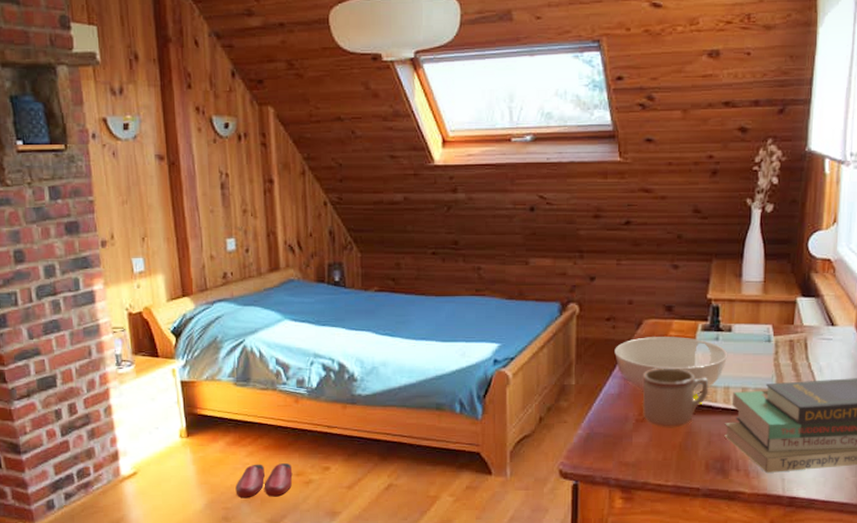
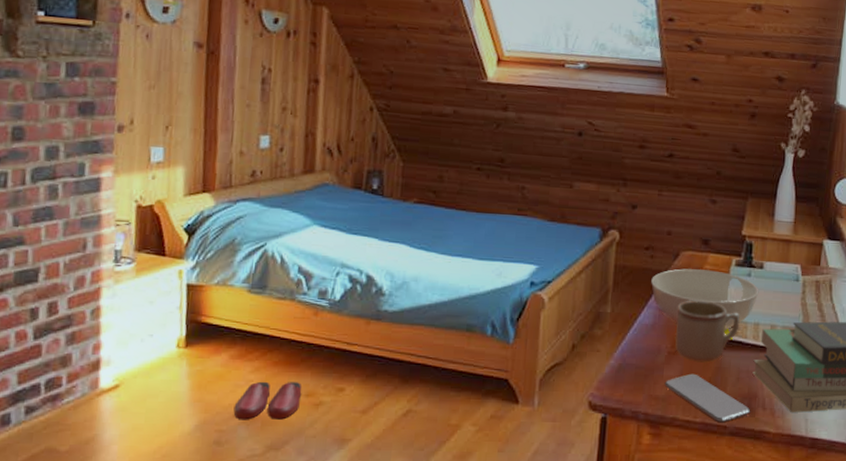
phone: none [633,439,724,485] -> present [664,373,751,423]

